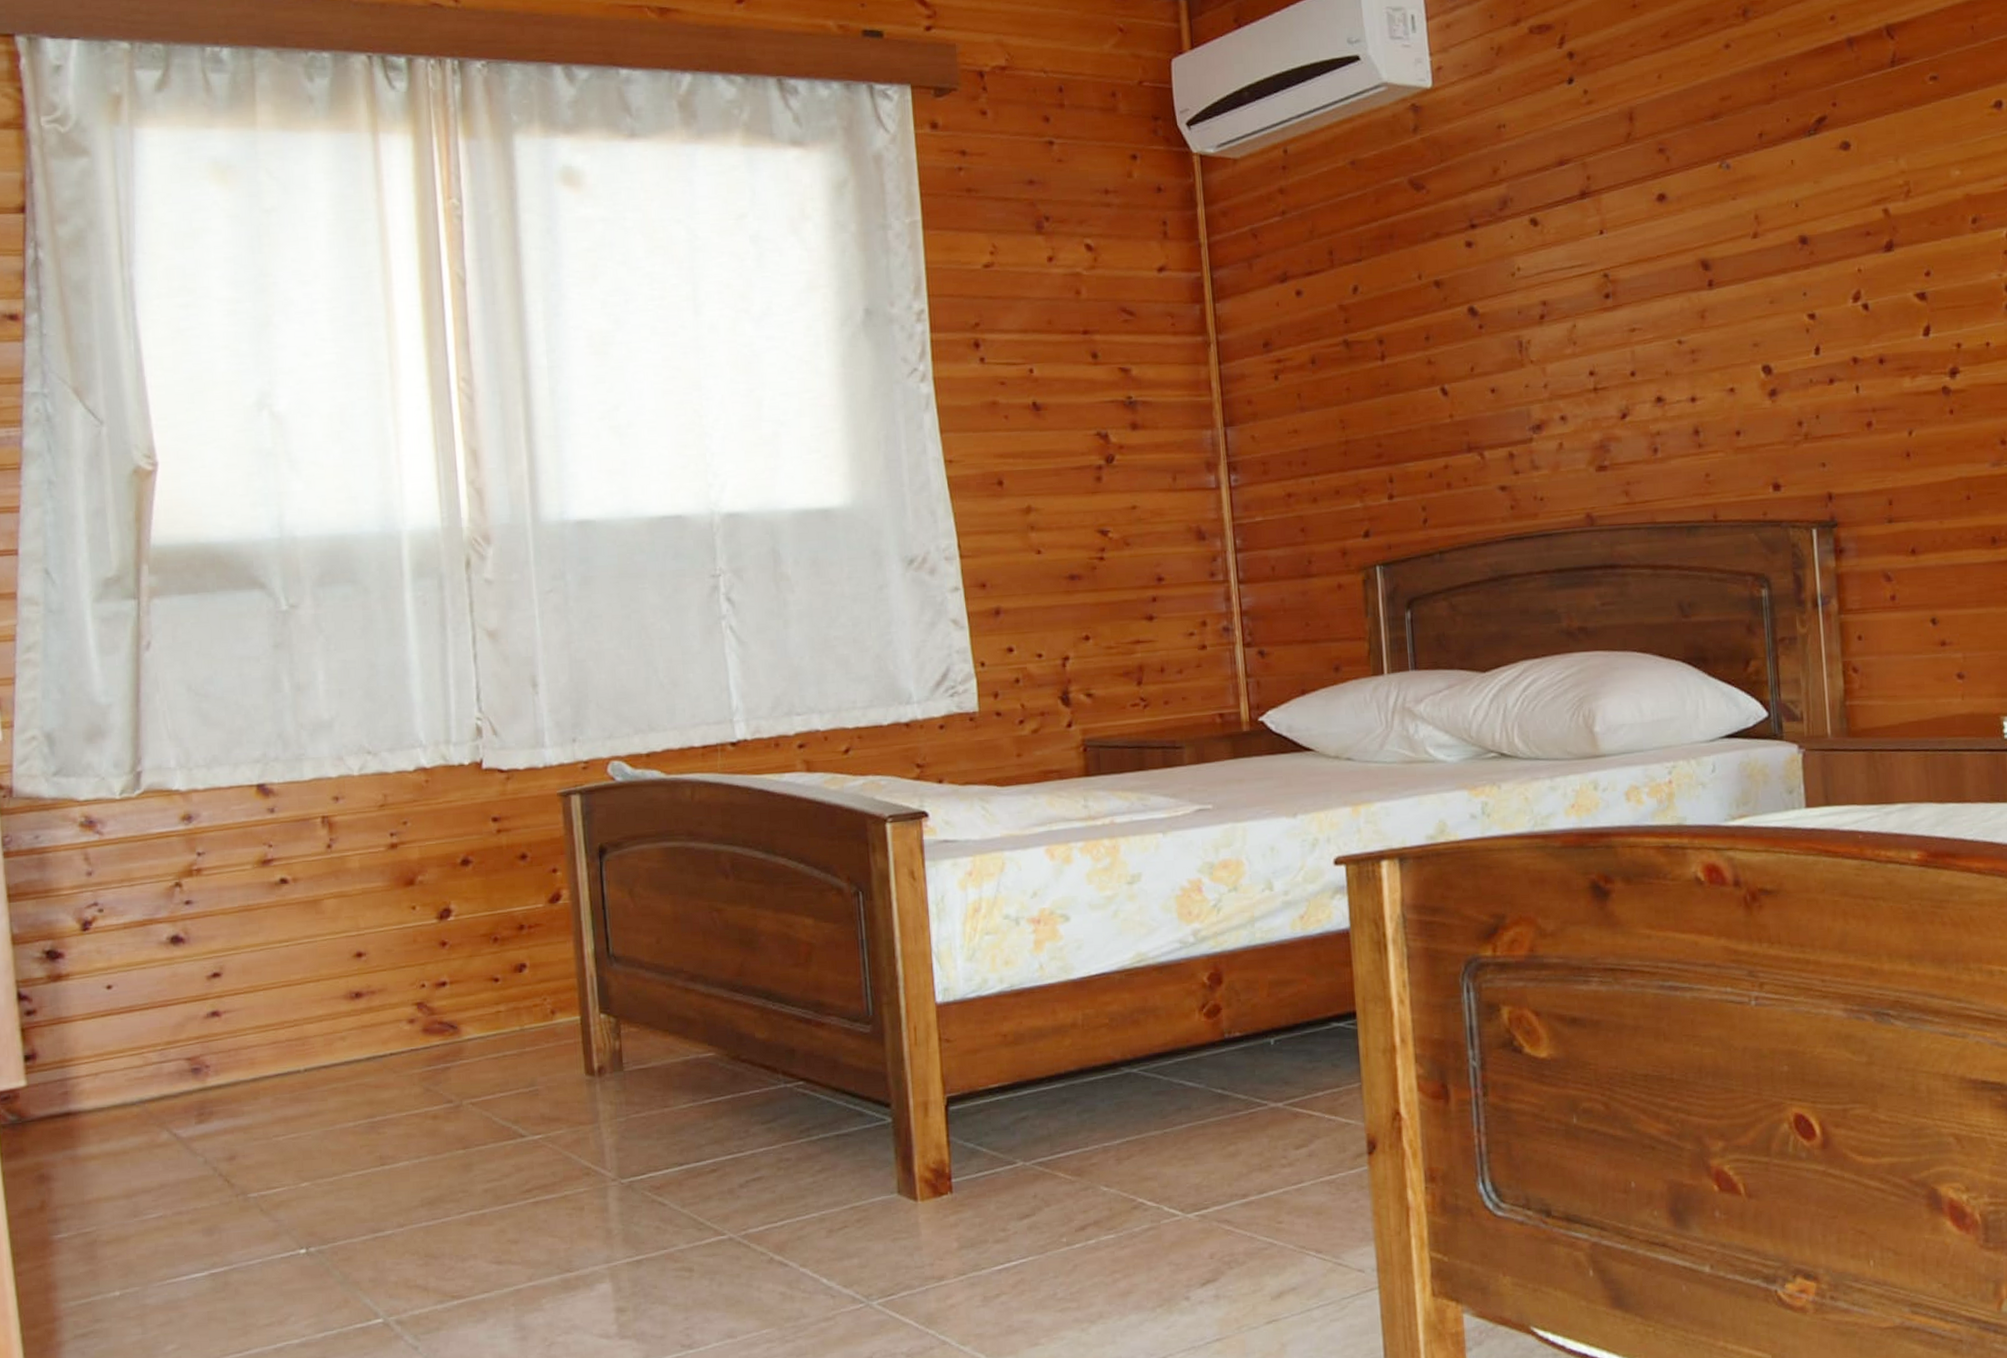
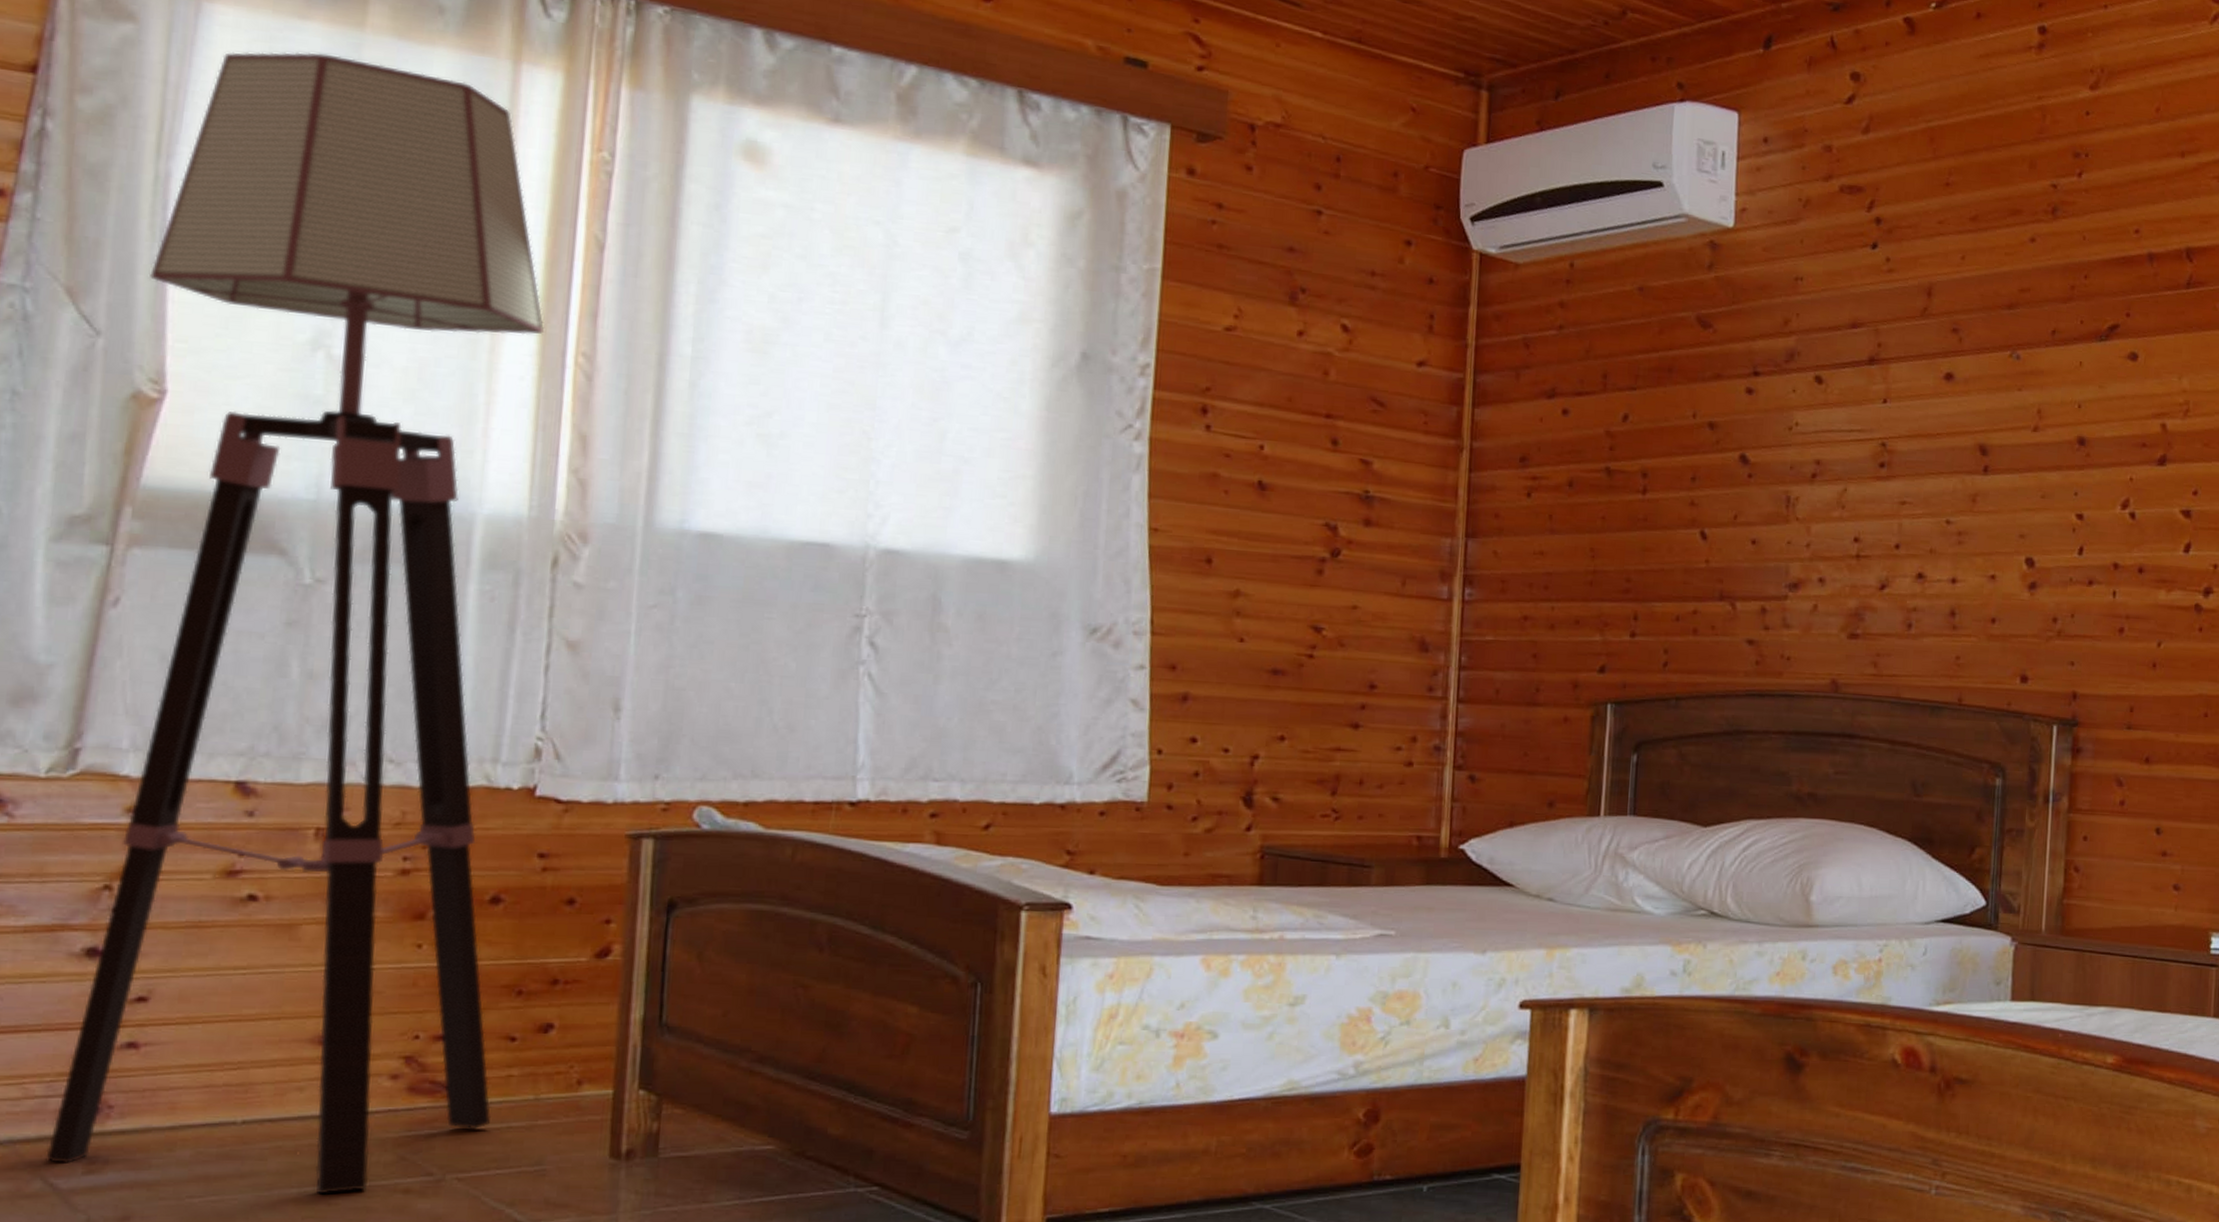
floor lamp: none [131,154,490,1126] -> present [45,52,545,1195]

